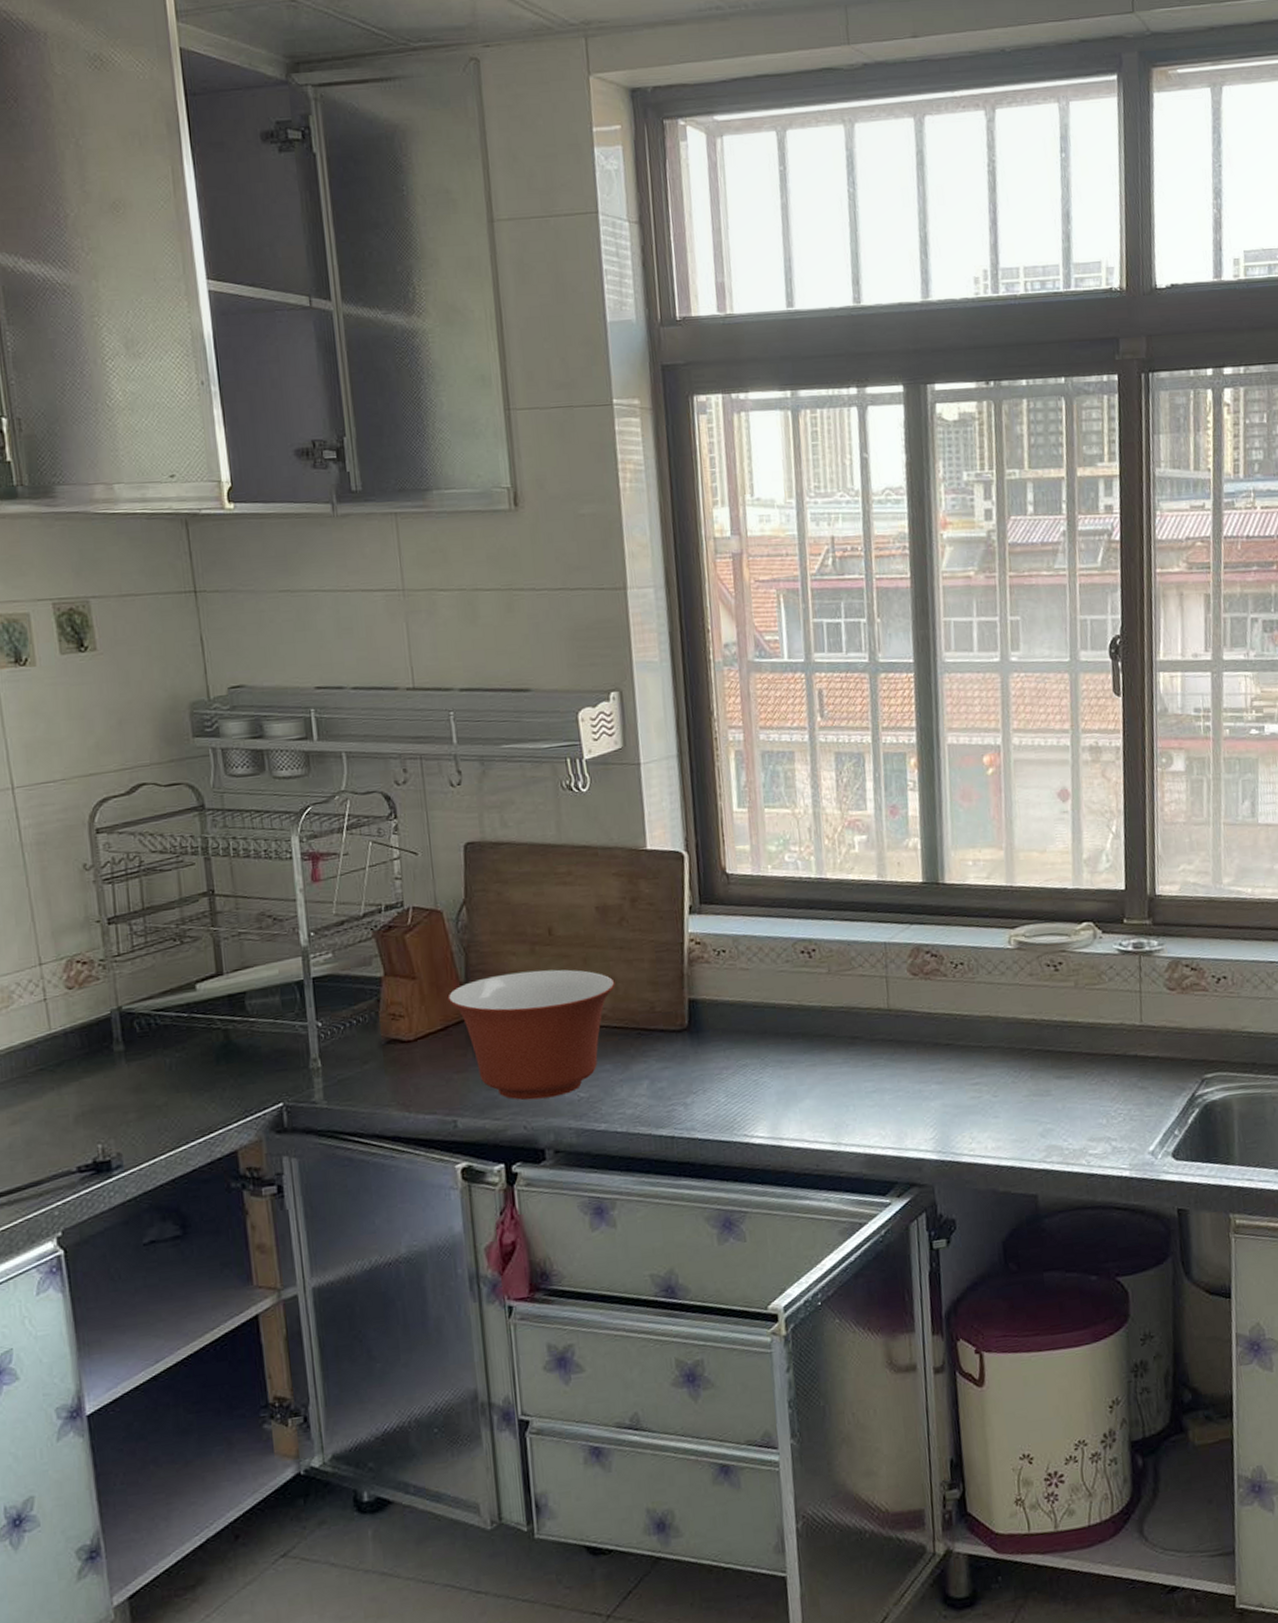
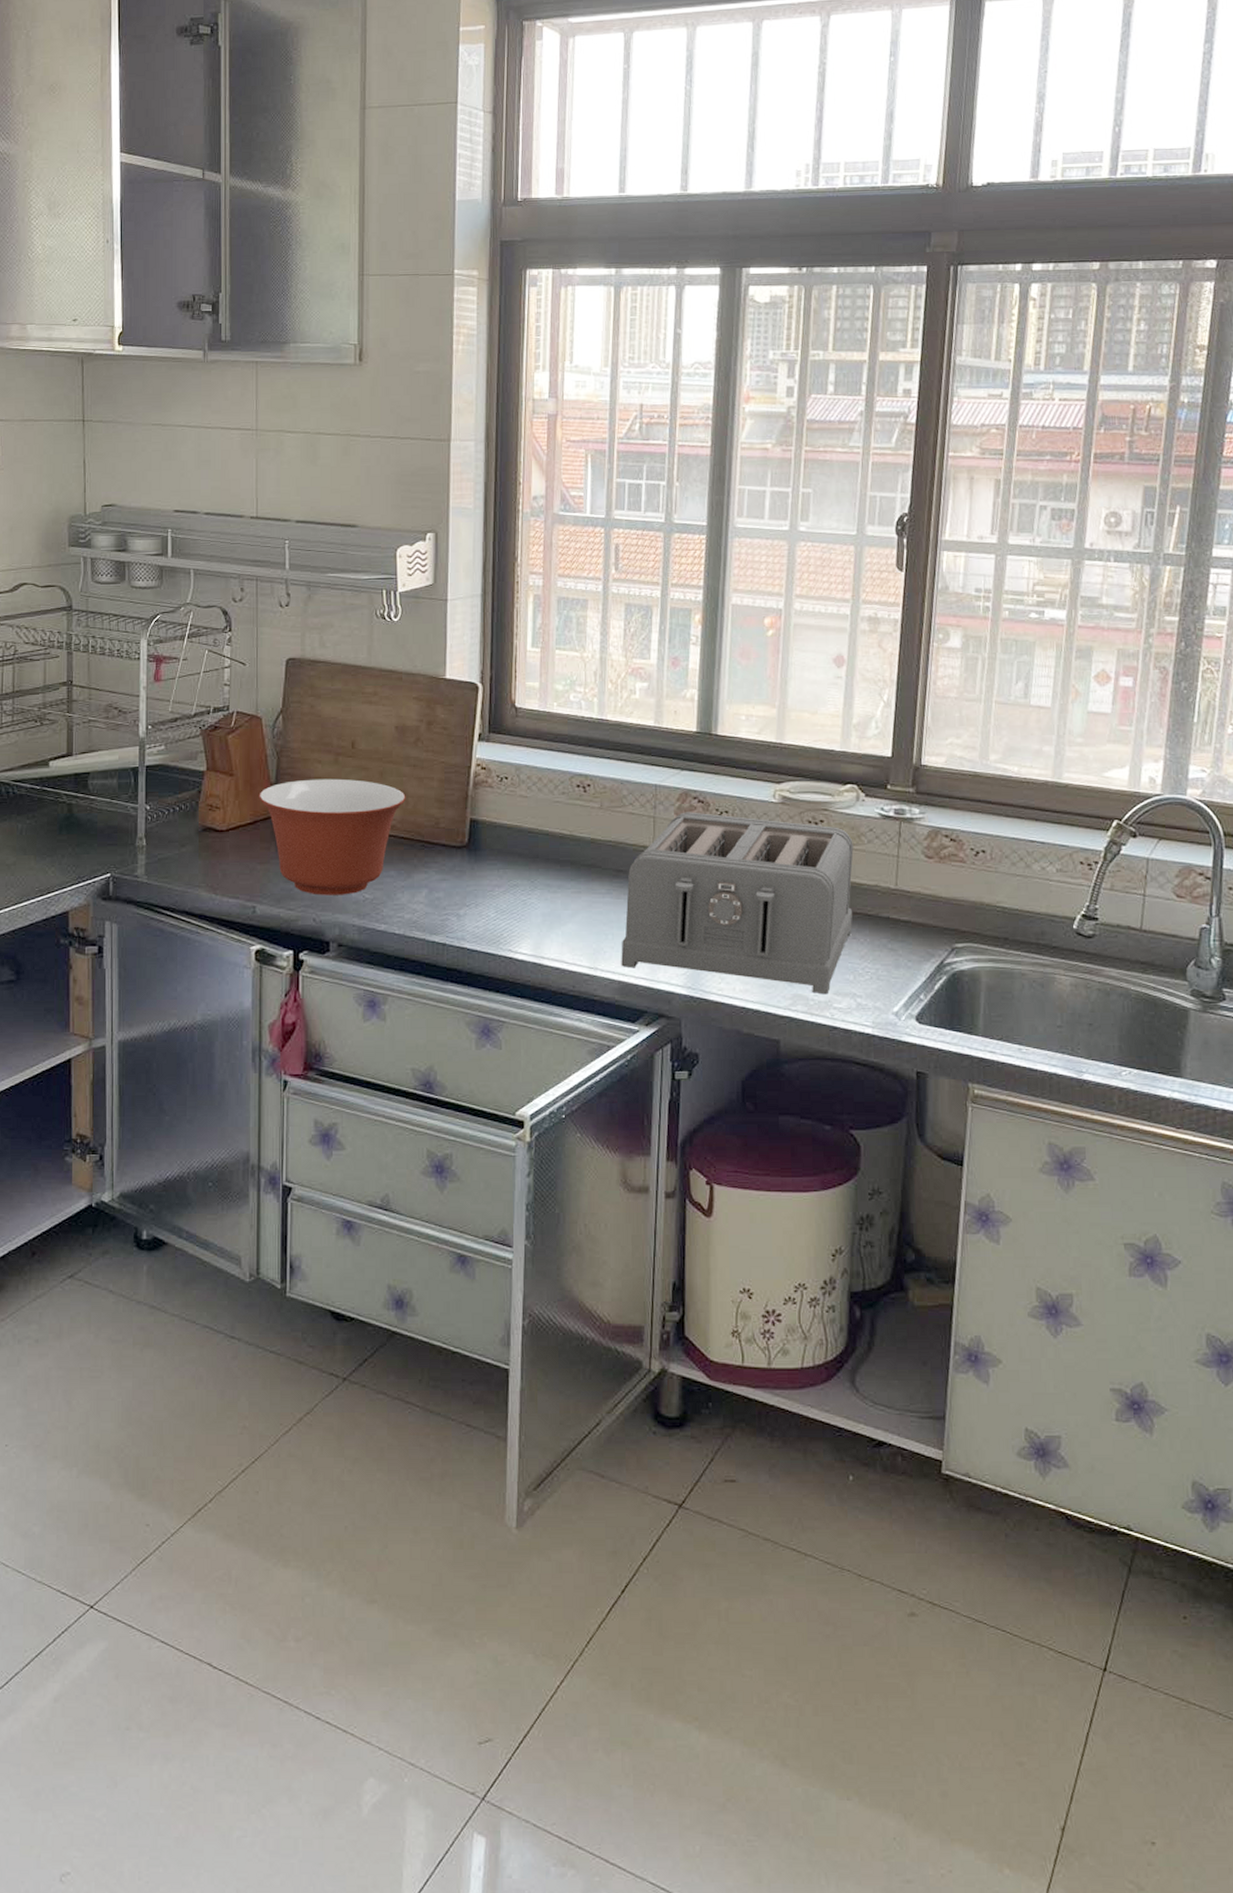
toaster: none [864,967,1101,1142] -> present [621,812,854,995]

